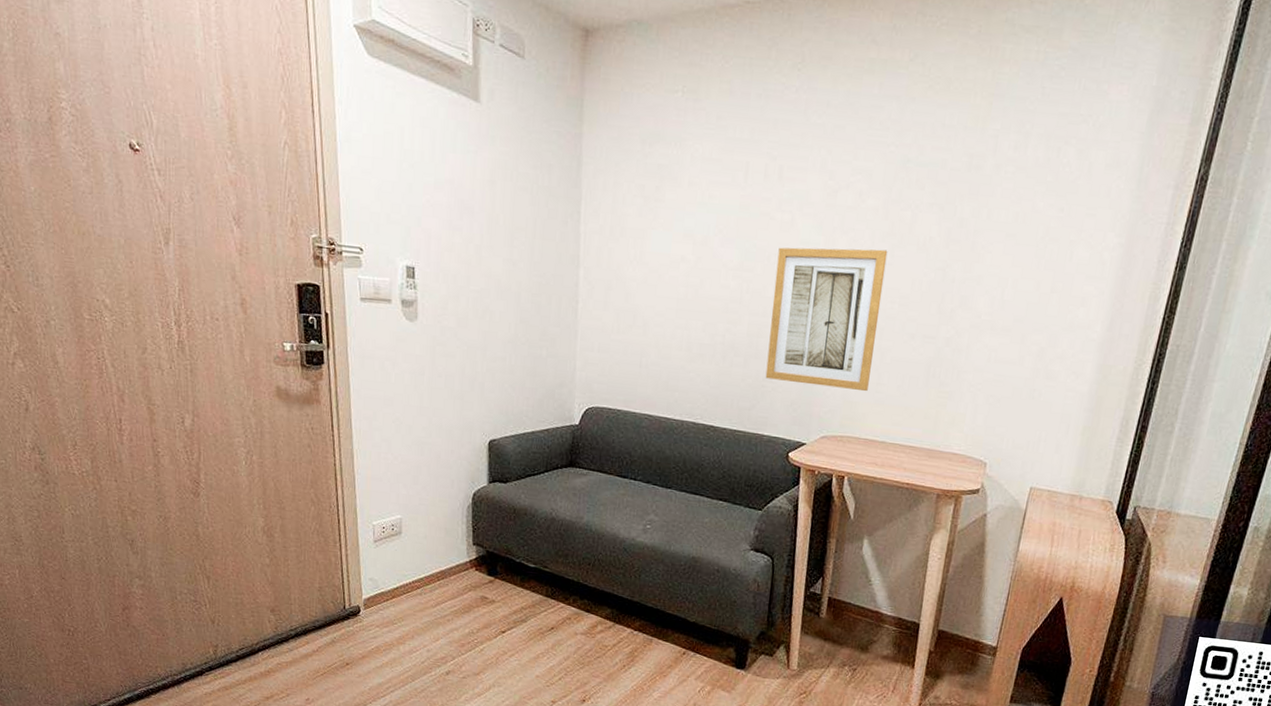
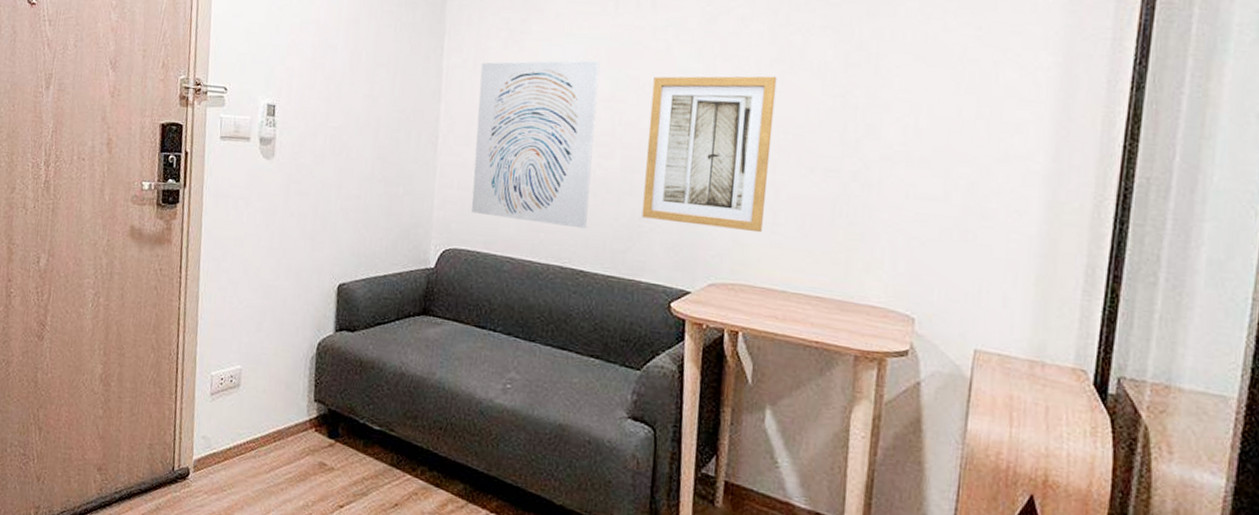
wall art: none [611,229,730,389] -> present [471,60,600,229]

